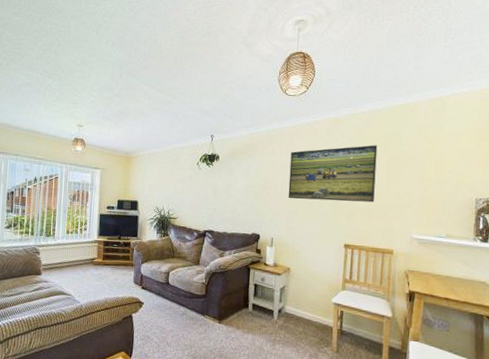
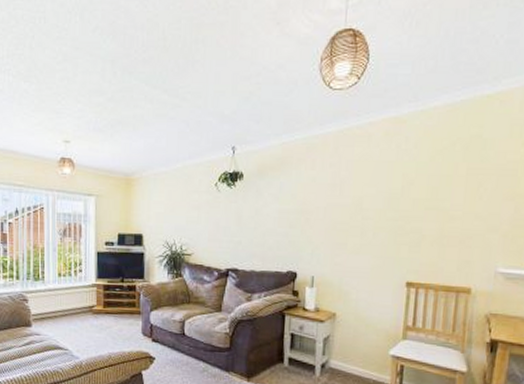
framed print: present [288,145,378,203] -> none [332,151,454,228]

